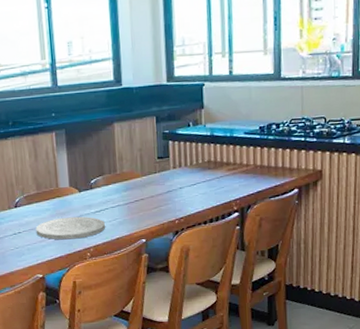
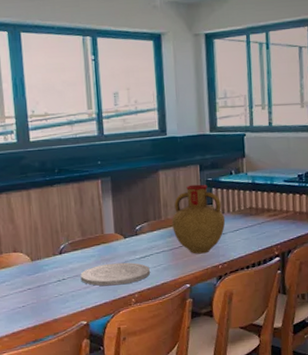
vase: none [127,136,183,209] -> present [172,184,226,254]

